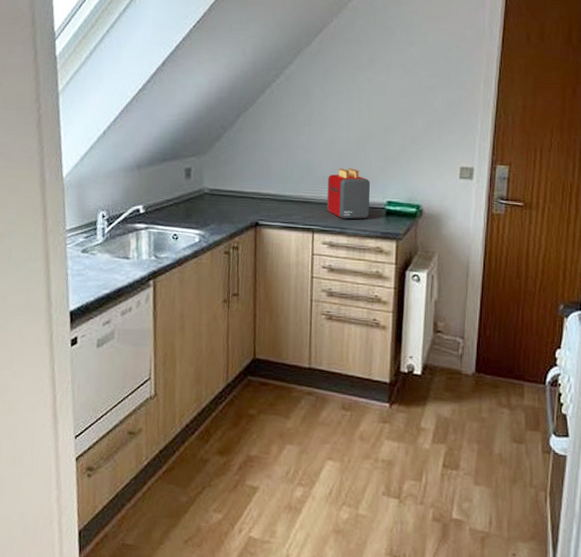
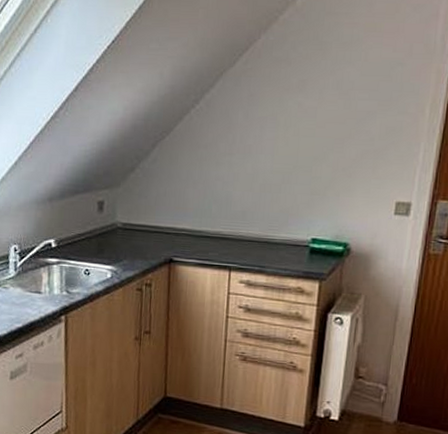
toaster: present [327,168,370,219] -> none [245,202,294,257]

